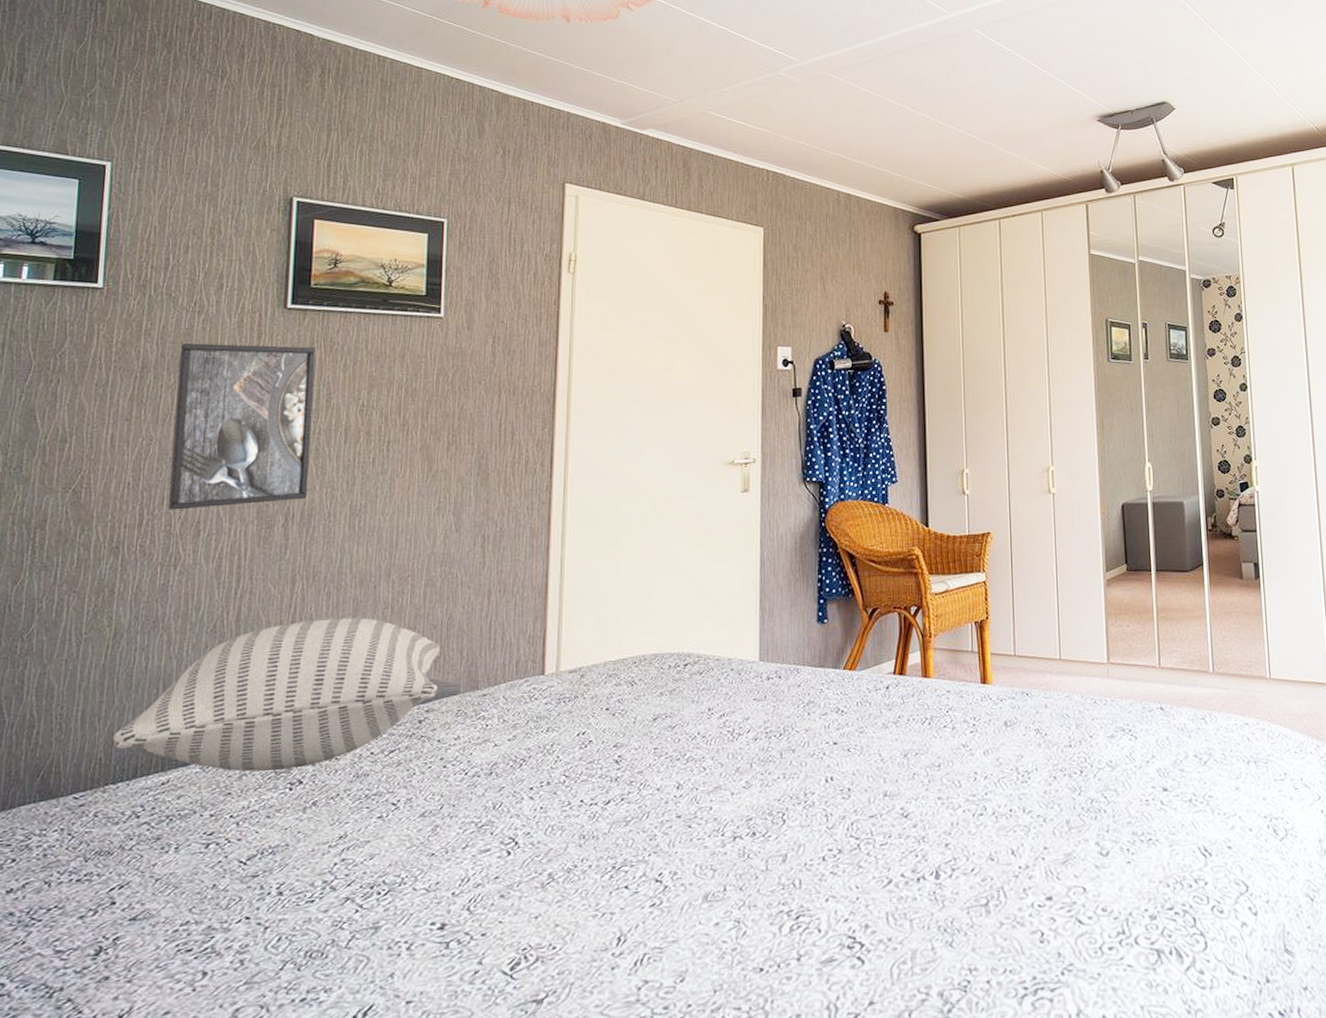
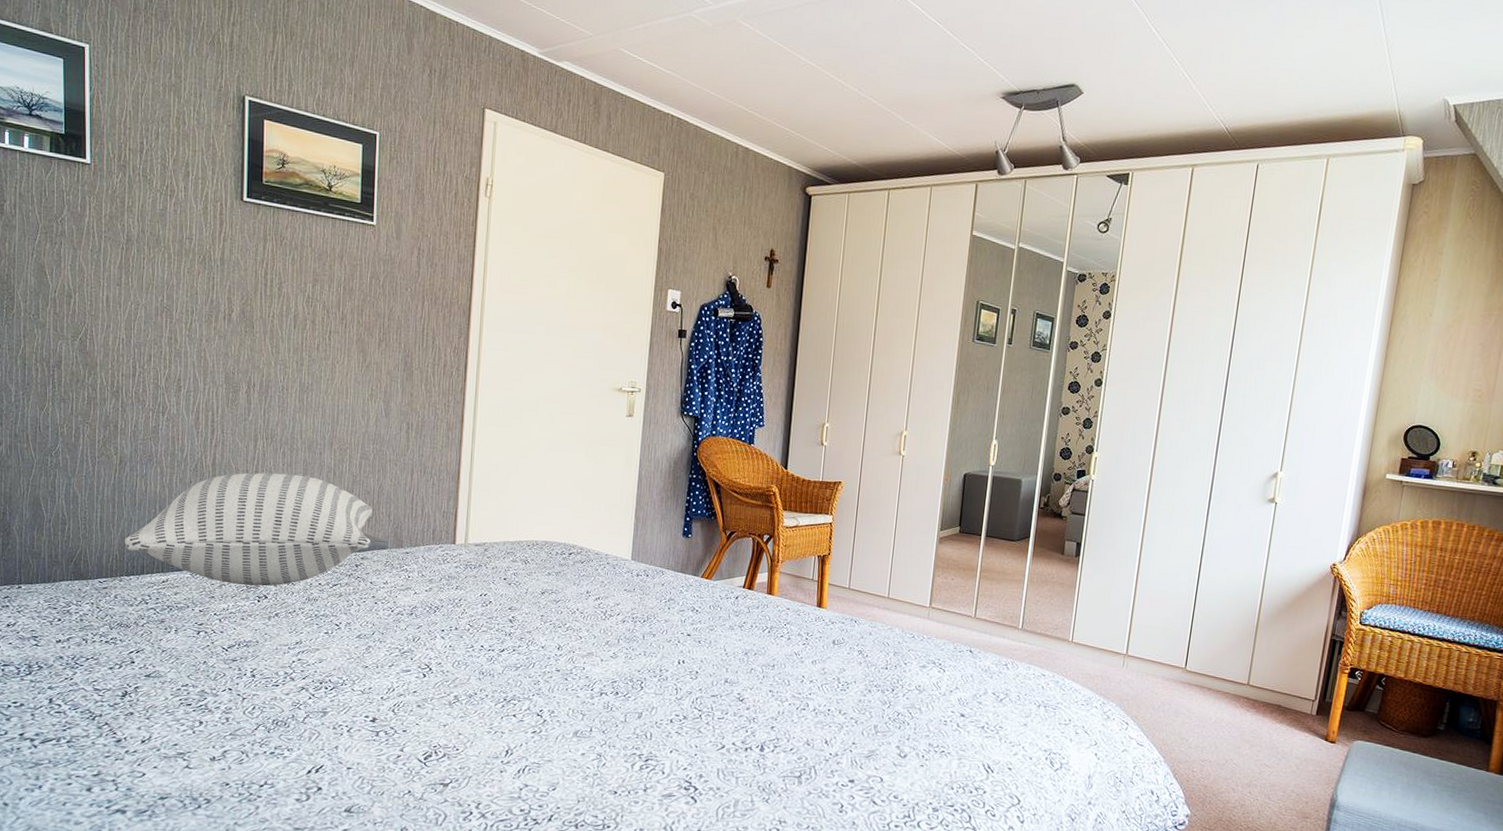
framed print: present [167,343,316,511] -> none [154,223,268,372]

